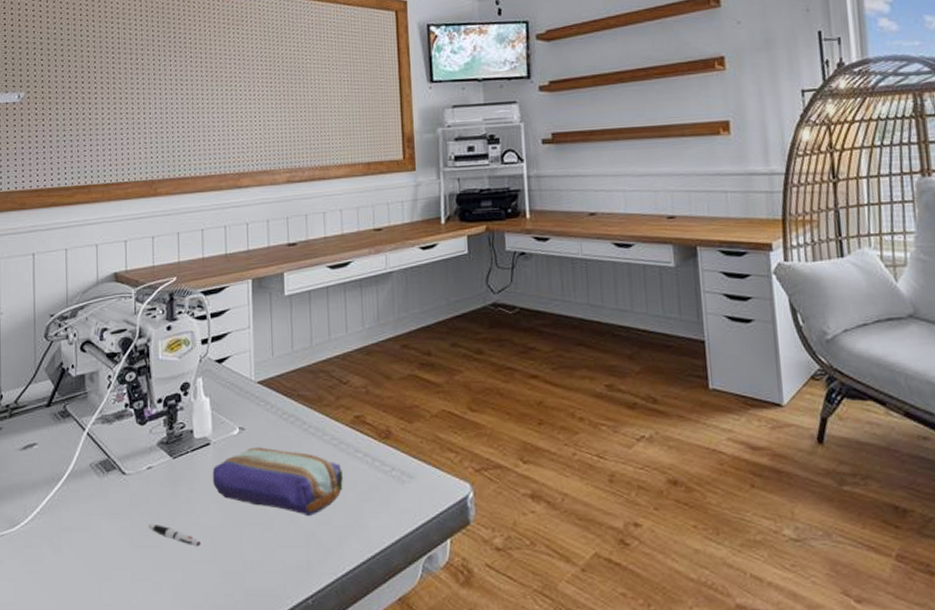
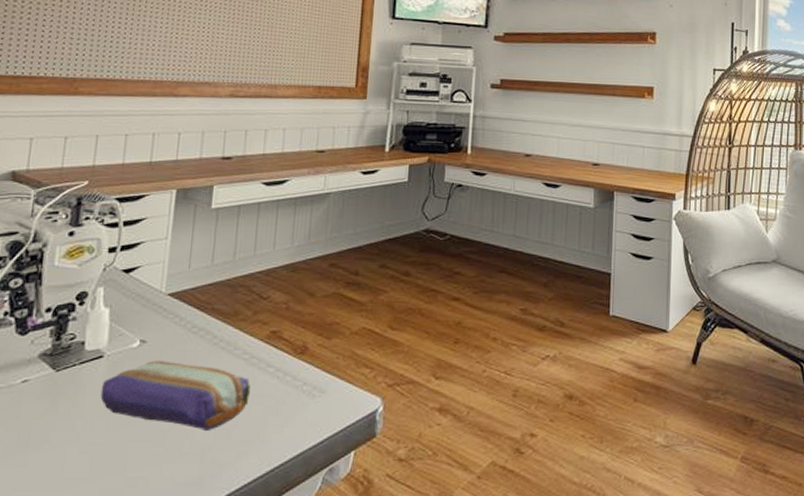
pen: present [149,525,200,547] -> none [15,442,77,465]

